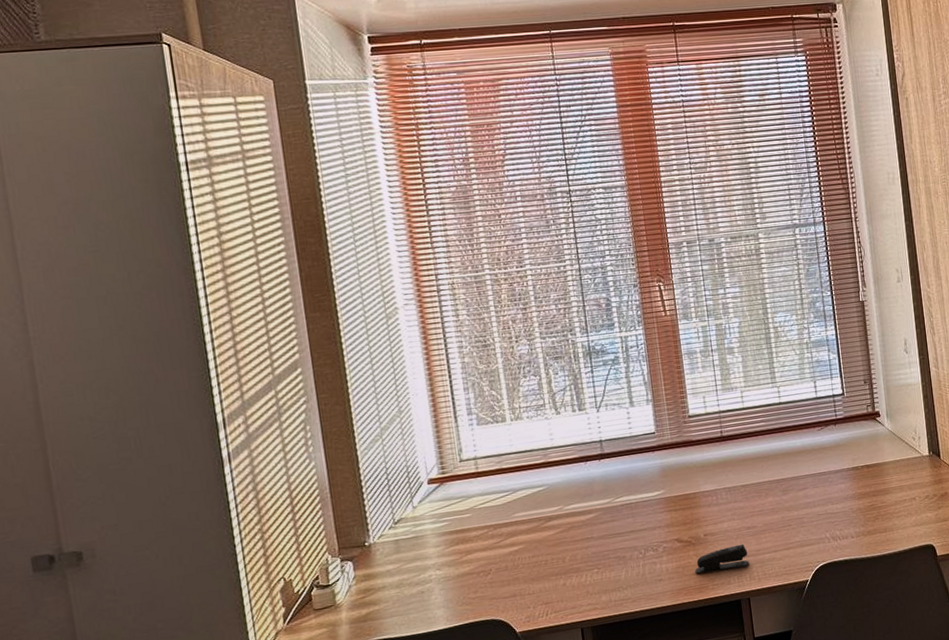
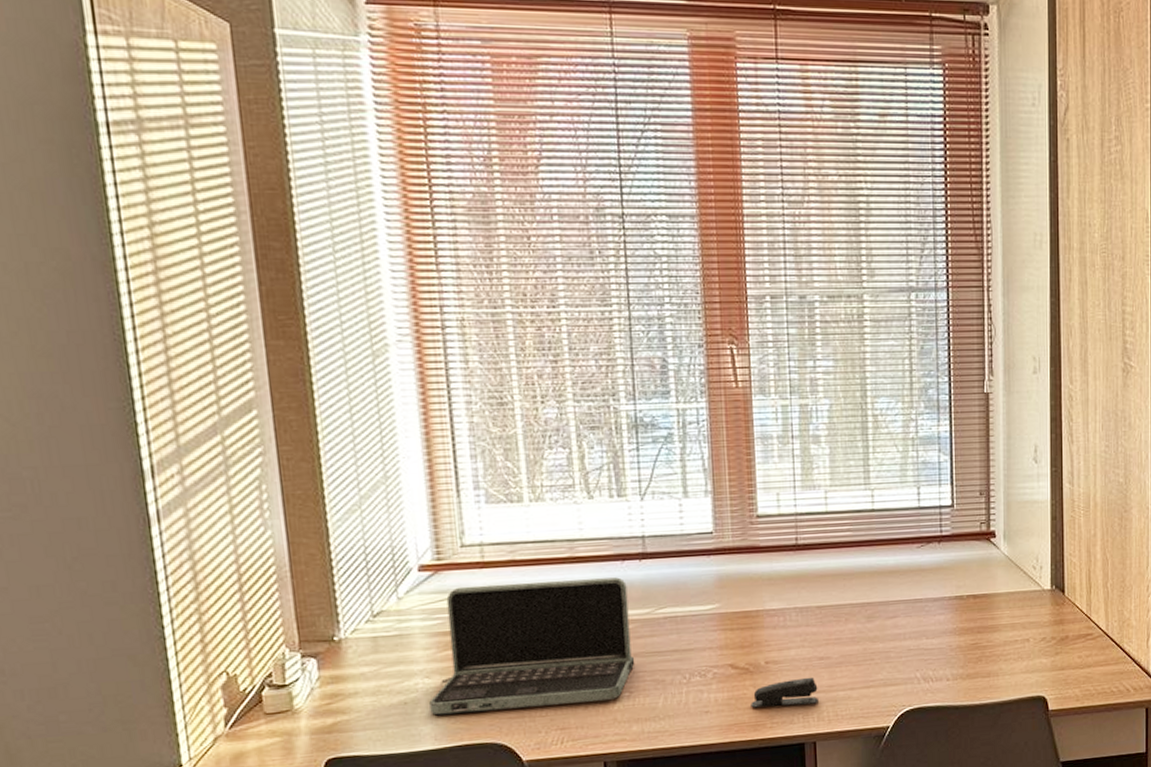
laptop: none [441,475,601,600] -> present [429,577,635,716]

